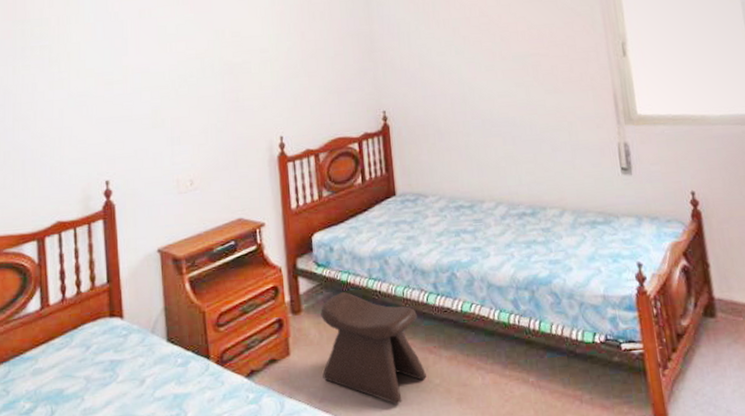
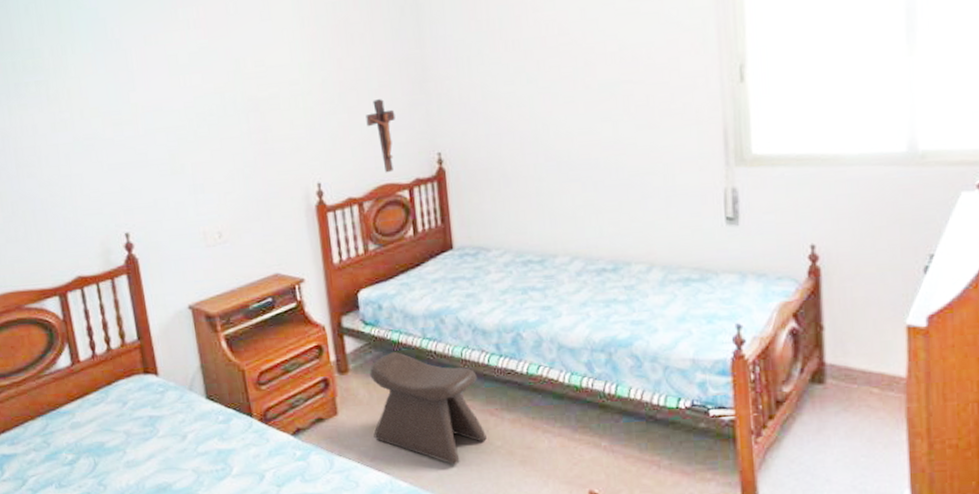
crucifix: none [323,65,348,128] -> present [366,99,395,173]

